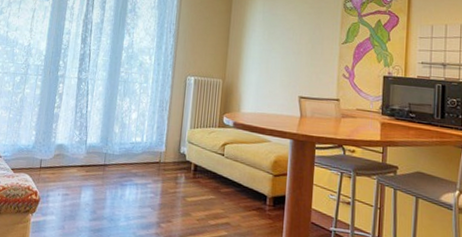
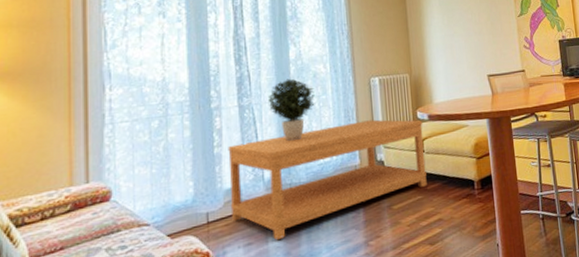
coffee table: none [58,109,227,199] -> present [228,119,427,241]
potted plant: none [100,63,138,118] -> present [268,78,315,142]

